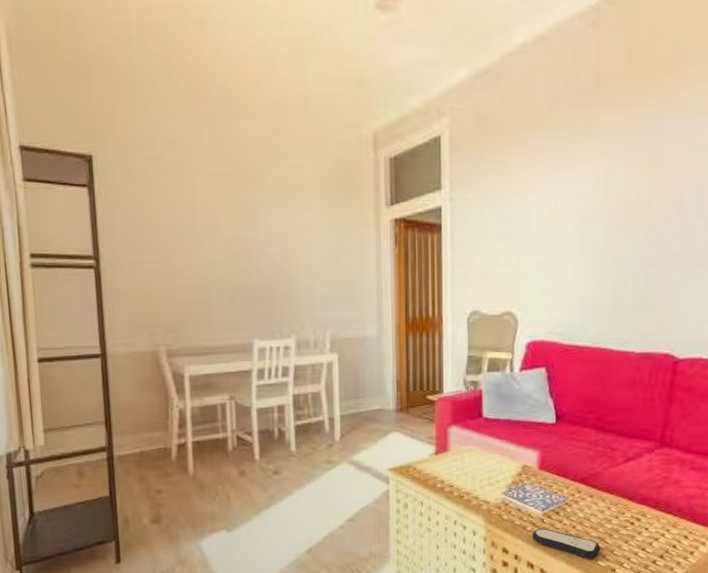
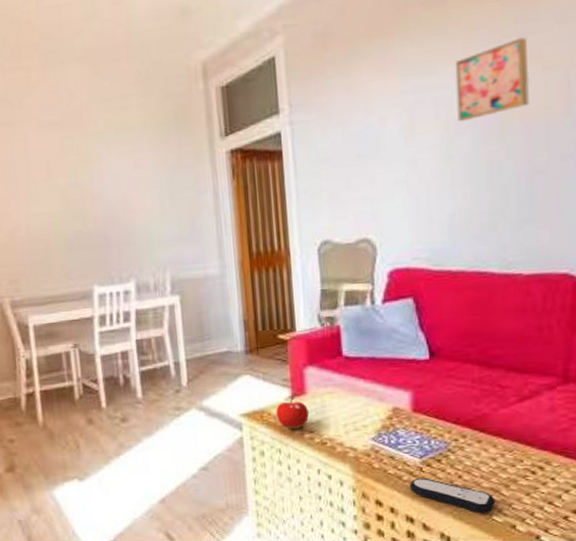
fruit: none [421,454,450,483] -> present [276,397,309,429]
wall art: none [592,147,651,215] -> present [455,37,530,122]

